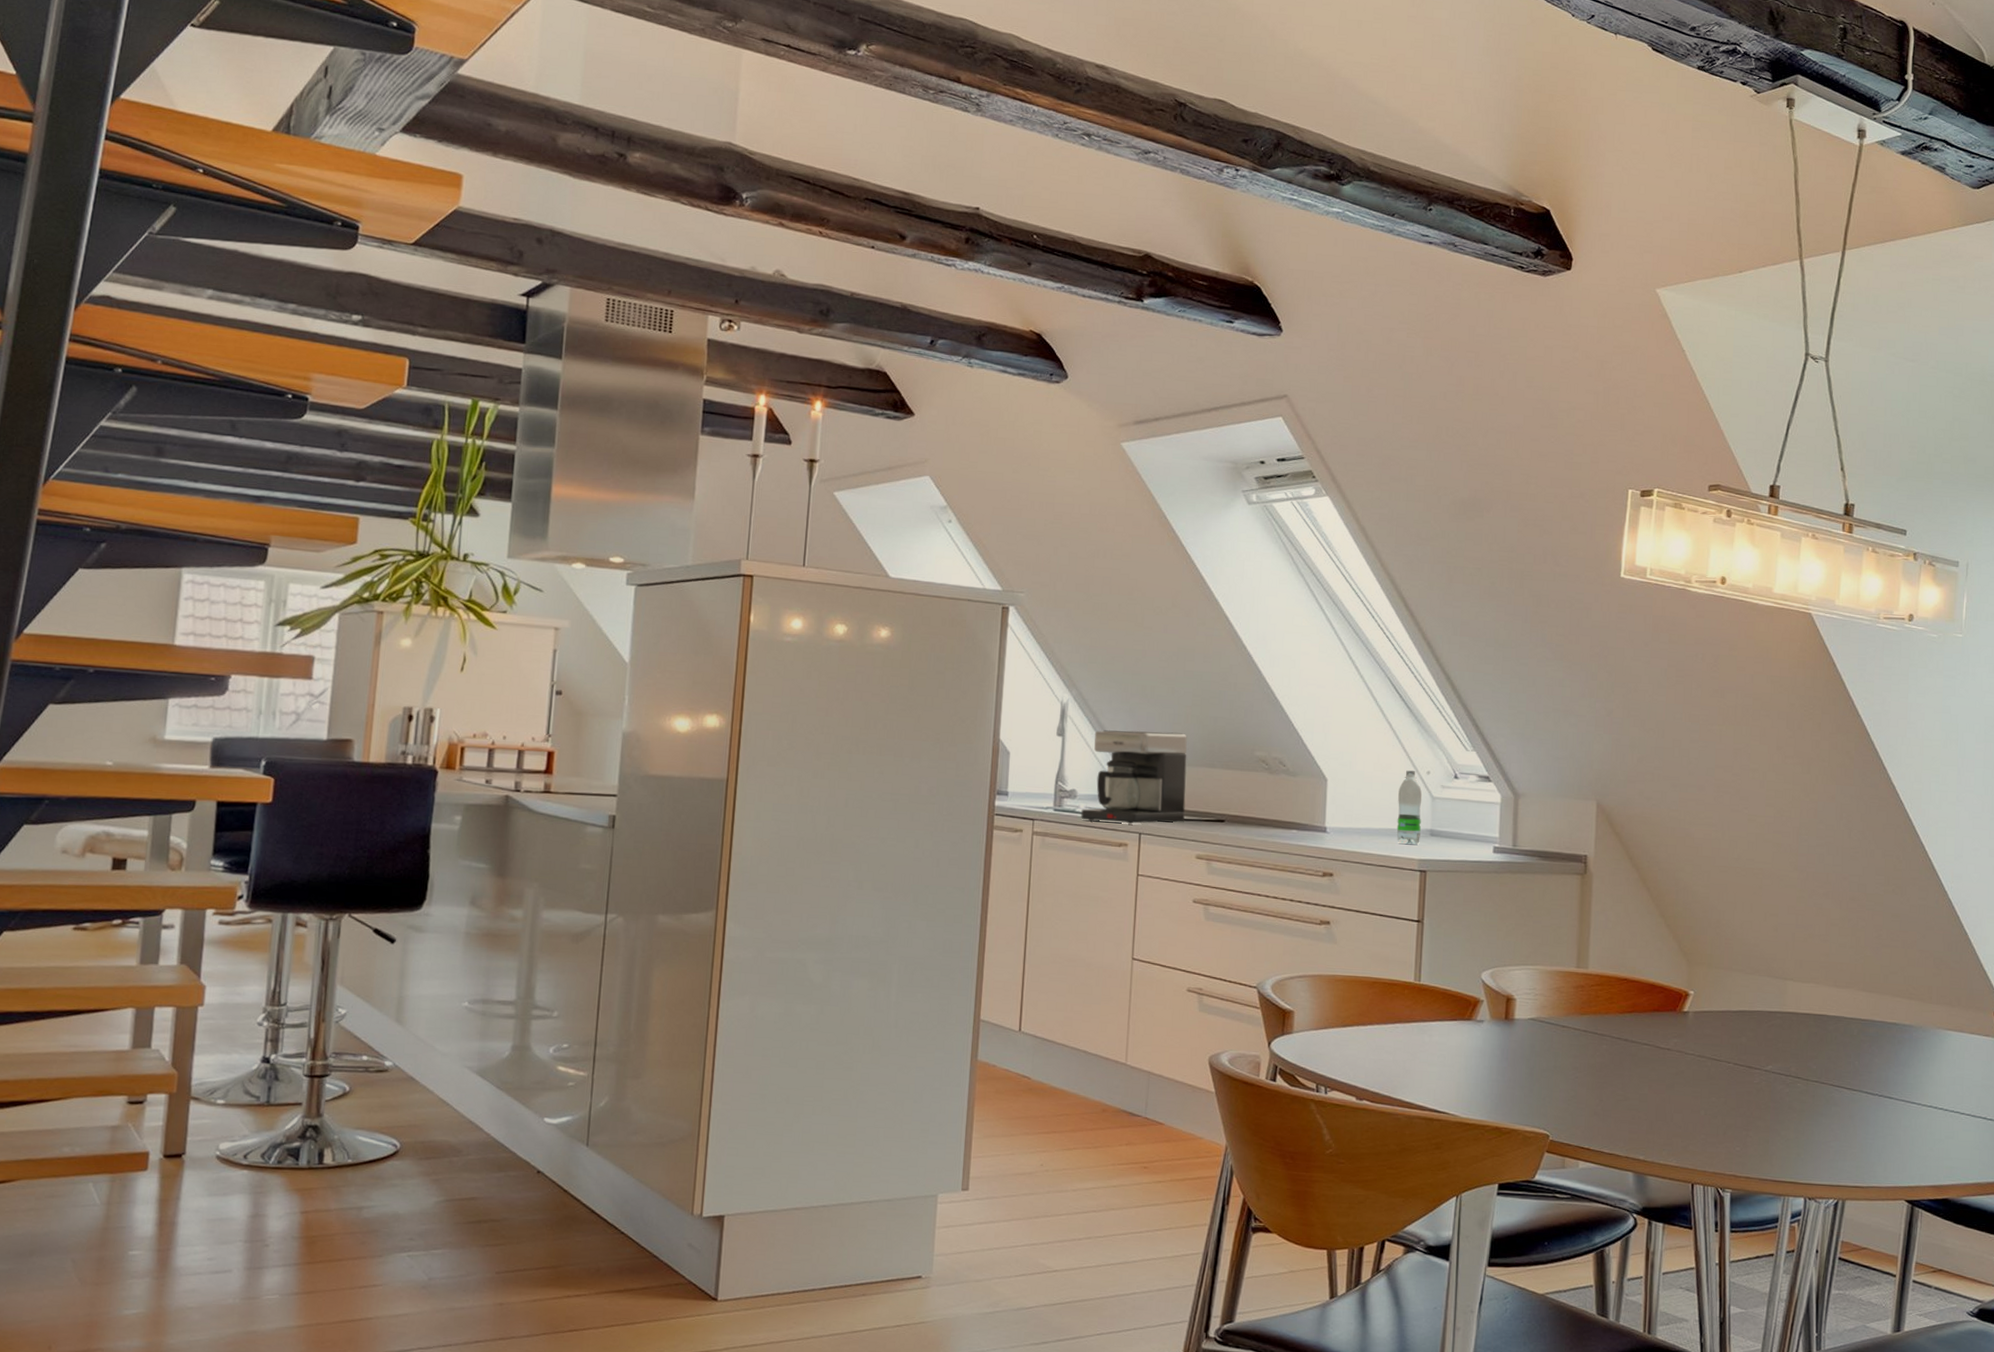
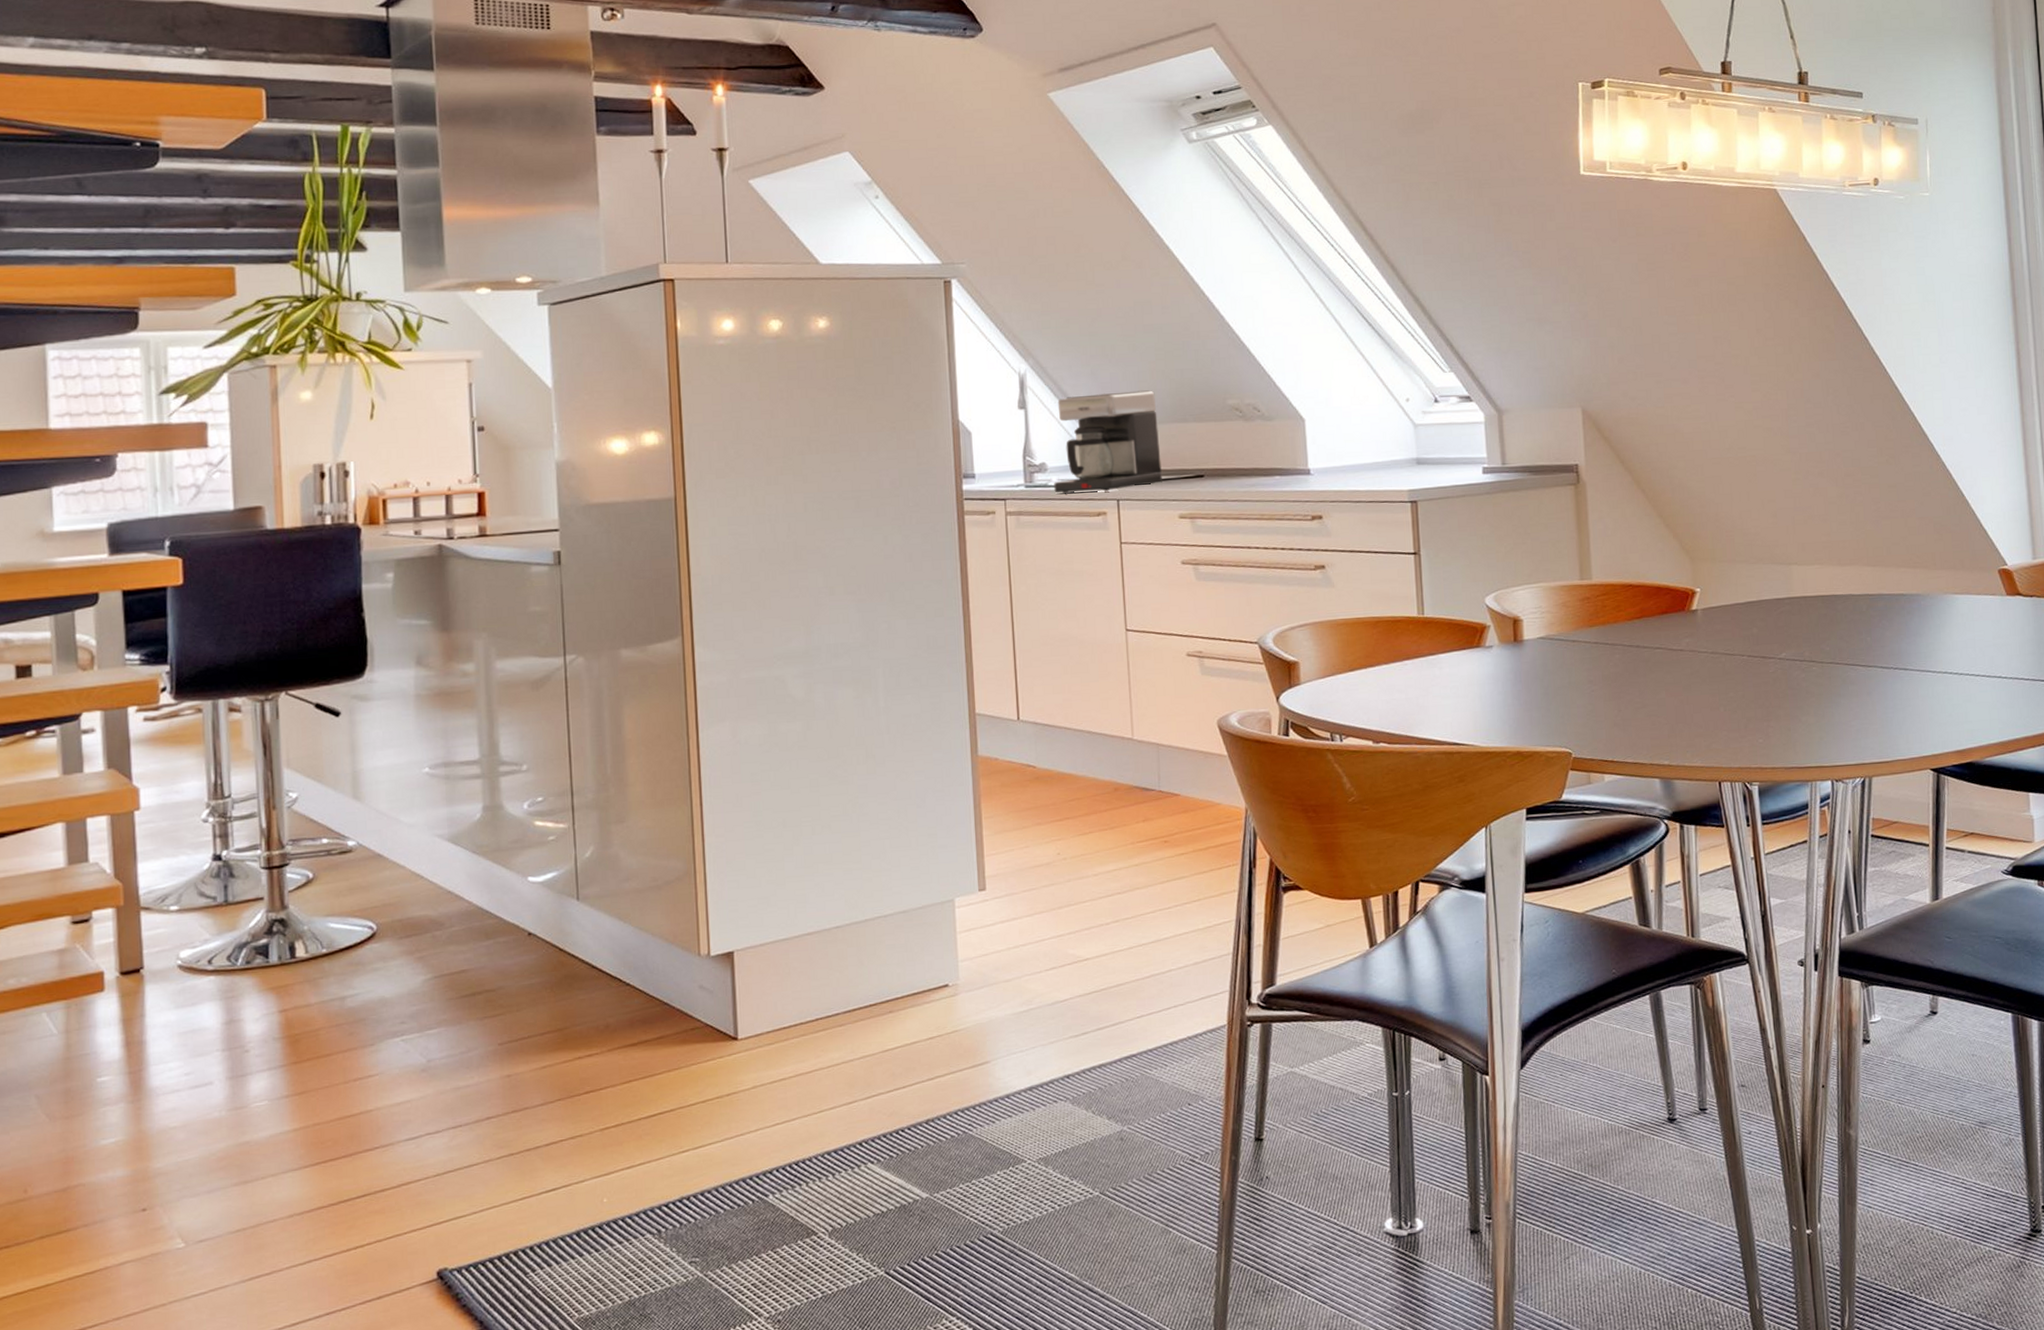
bottle: present [1396,770,1422,845] -> none [1379,400,1407,477]

